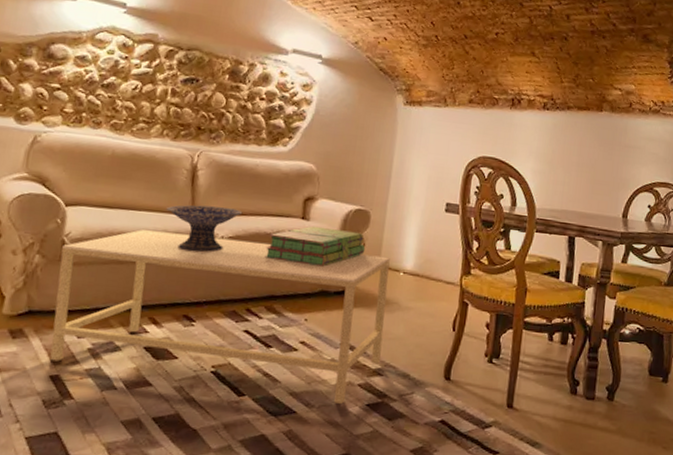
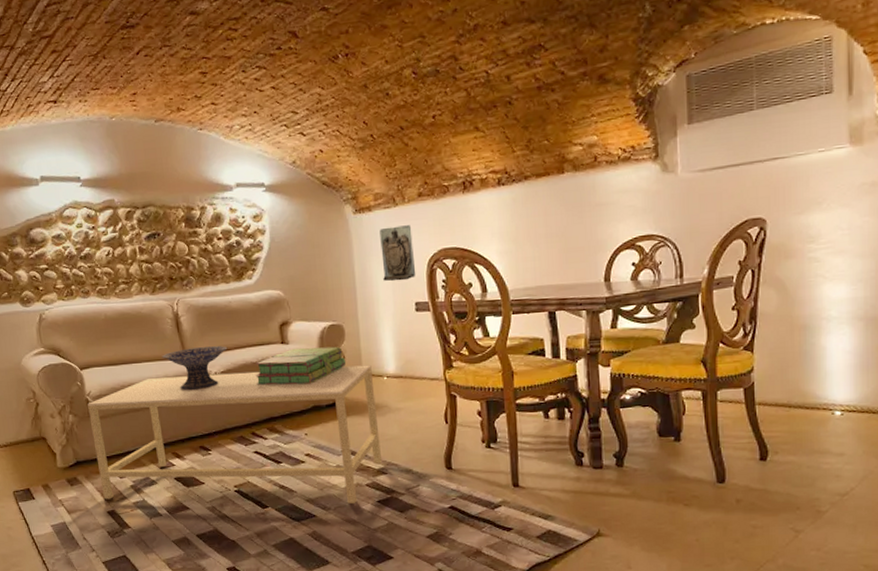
wall sculpture: none [420,124,457,180] -> present [379,225,416,282]

